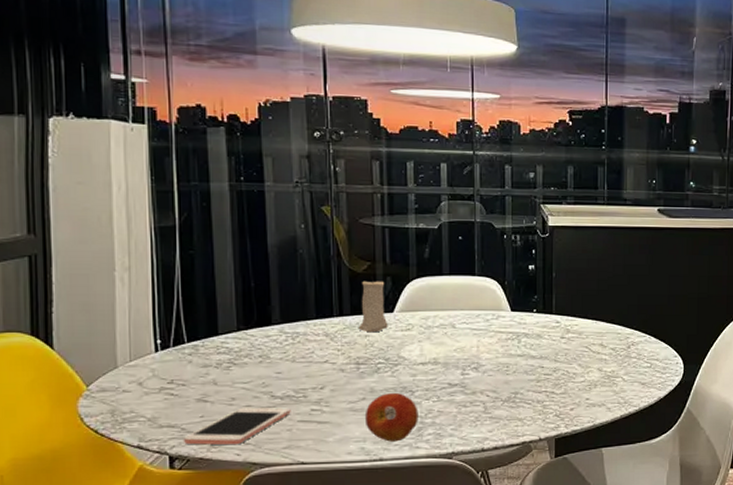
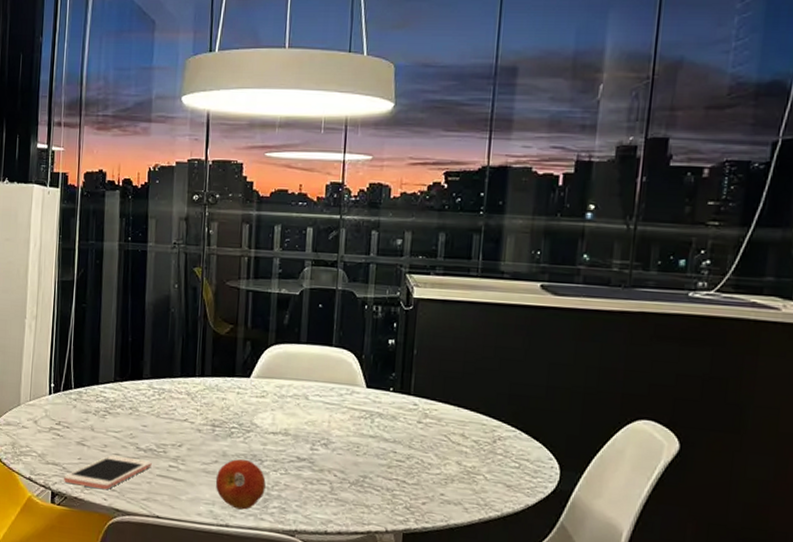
candle: present [358,277,388,333] -> none [217,340,245,397]

